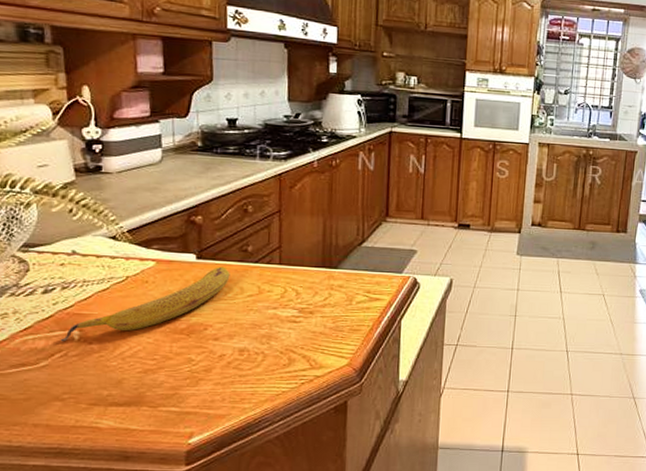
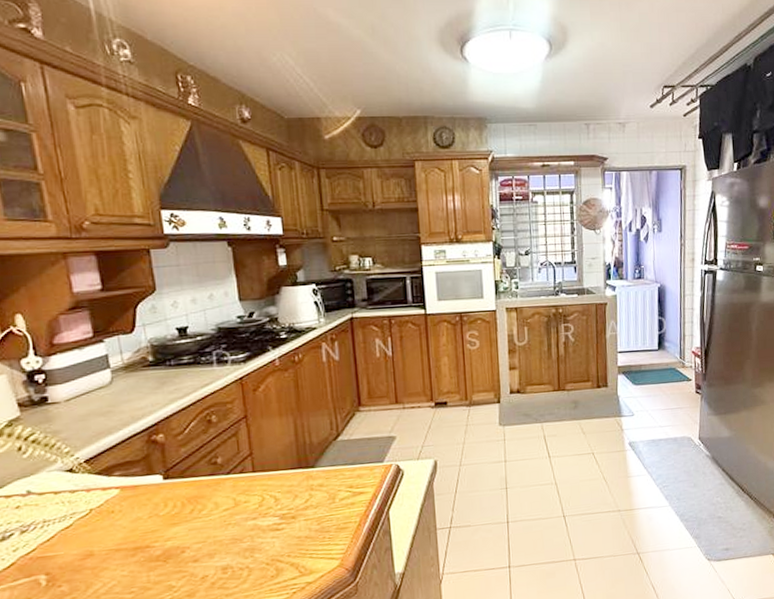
fruit: present [60,266,230,342] -> none [26,483,202,590]

